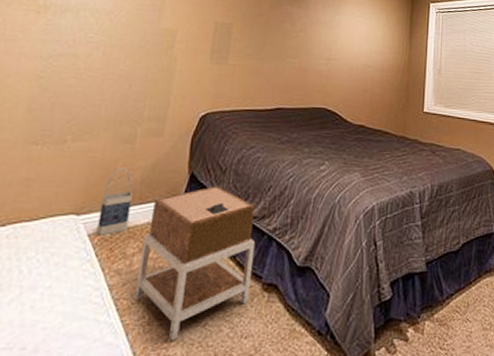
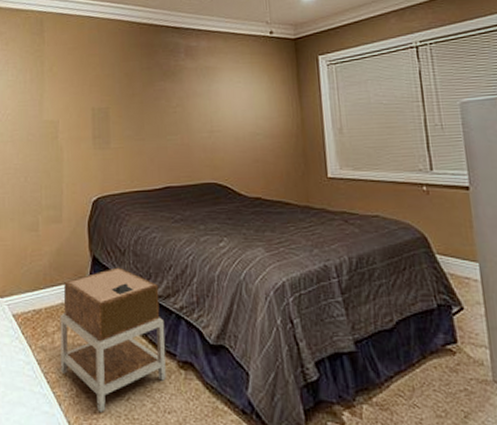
bag: present [96,168,133,236] -> none [19,254,45,316]

